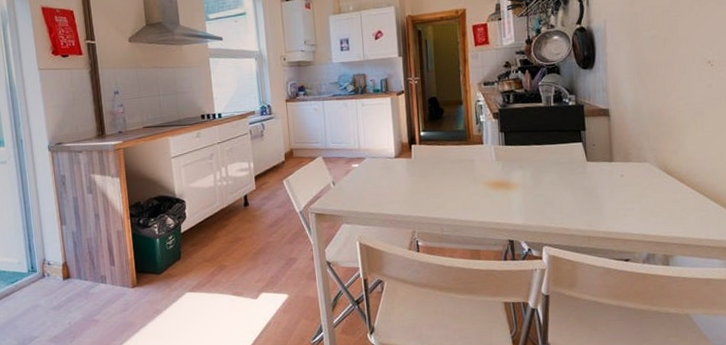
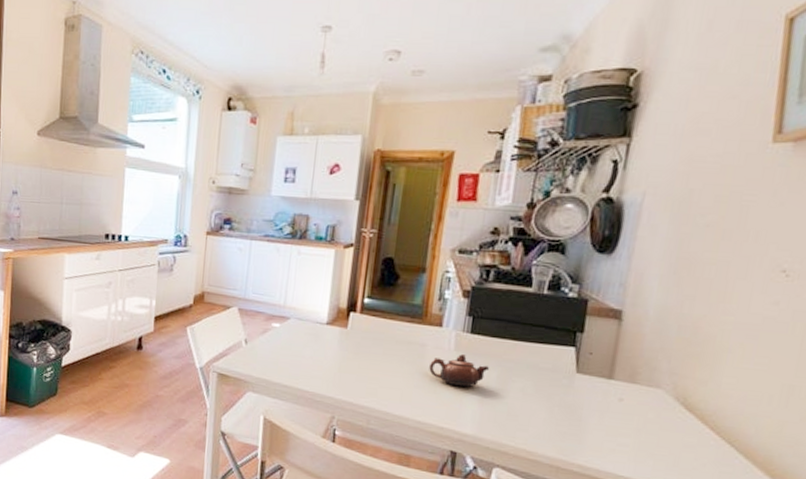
teapot: none [480,163,525,189] -> present [429,354,490,388]

